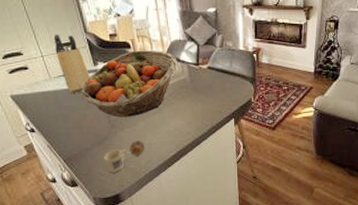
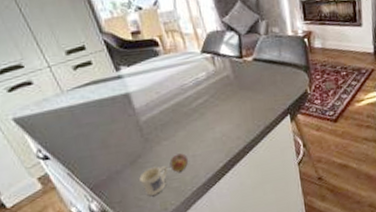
knife block: present [54,34,90,95] -> none [61,37,113,109]
fruit basket: present [81,50,177,117] -> none [102,45,217,129]

